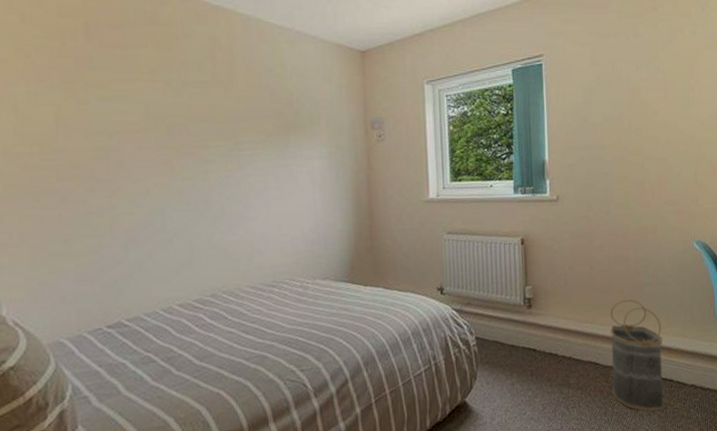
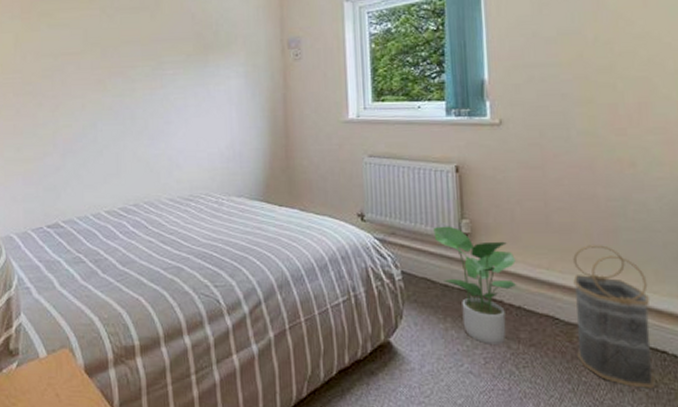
potted plant: none [502,292,569,393] -> present [433,226,517,344]

